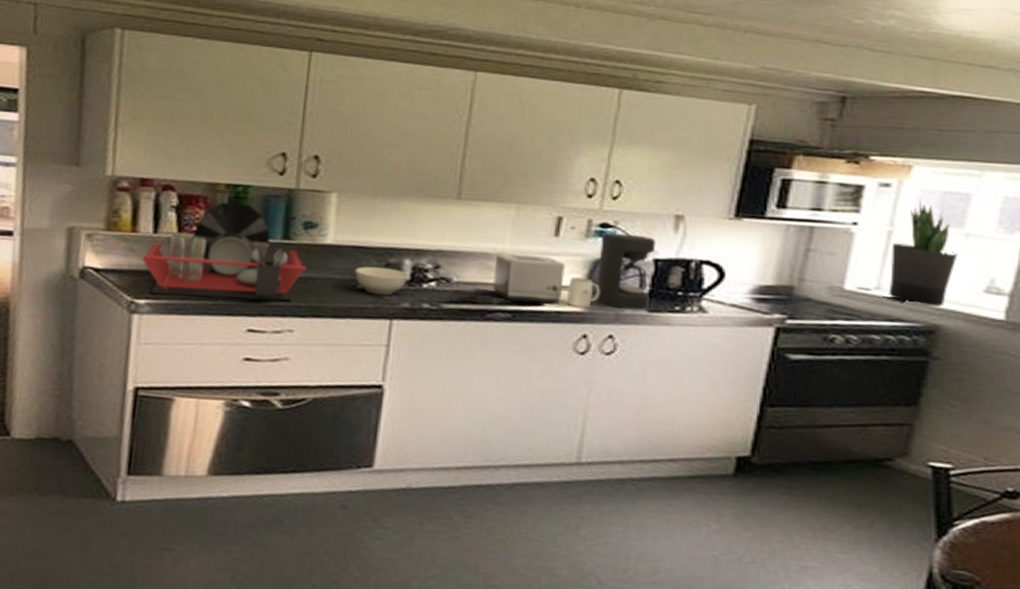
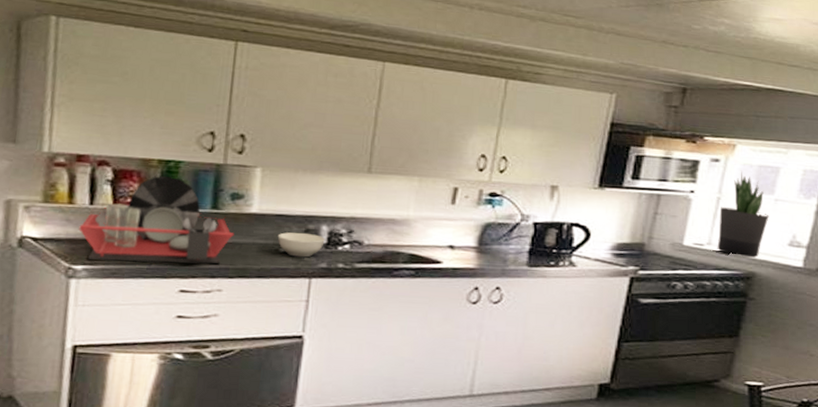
toaster: present [493,253,566,304] -> none [399,219,461,262]
mug: present [567,277,600,309] -> none [462,238,489,265]
coffee maker: present [595,232,656,310] -> none [485,200,535,265]

